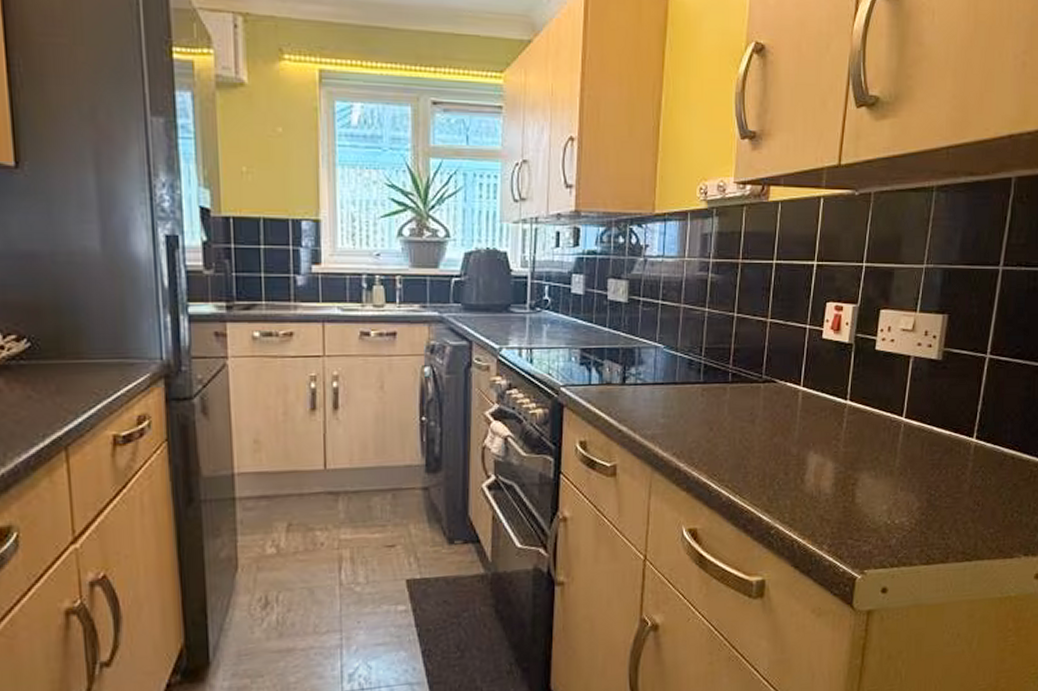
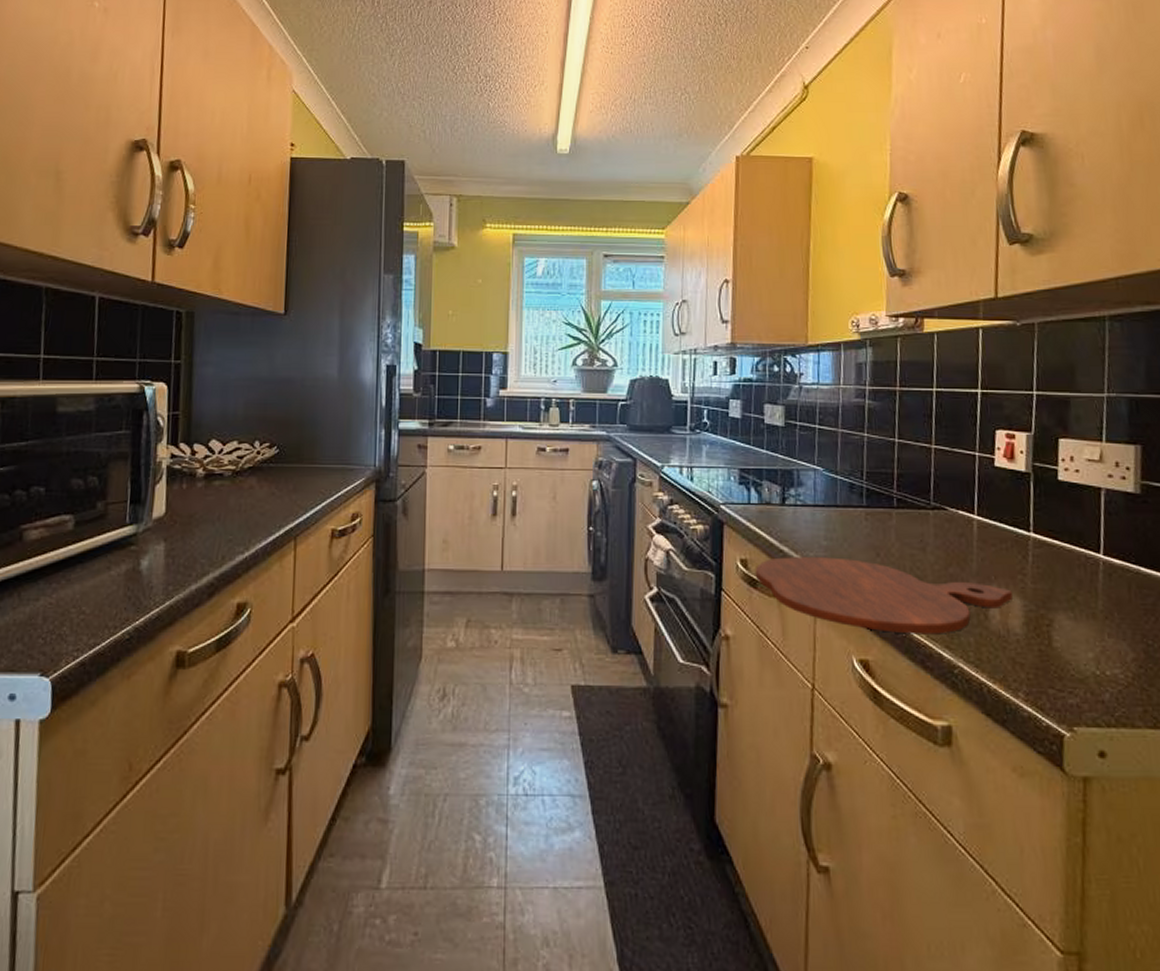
cutting board: none [593,434,827,502] -> present [755,556,1013,635]

